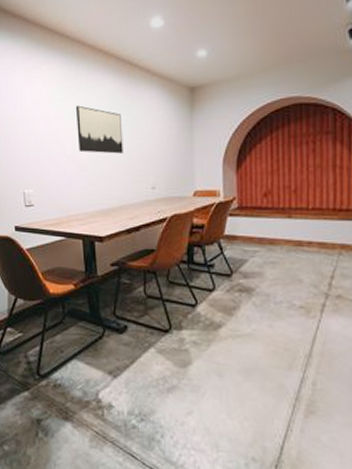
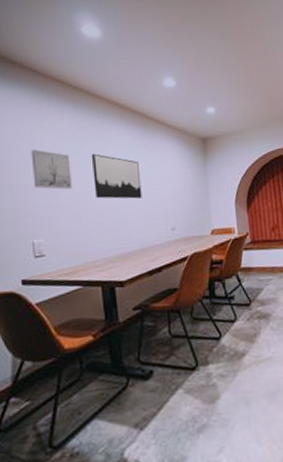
wall art: none [21,101,58,142] -> present [30,149,72,189]

